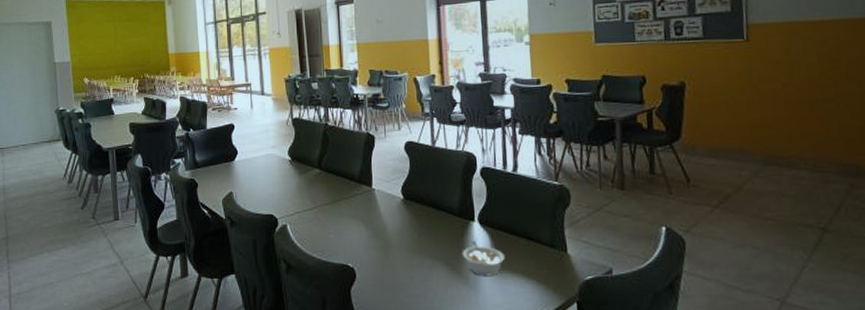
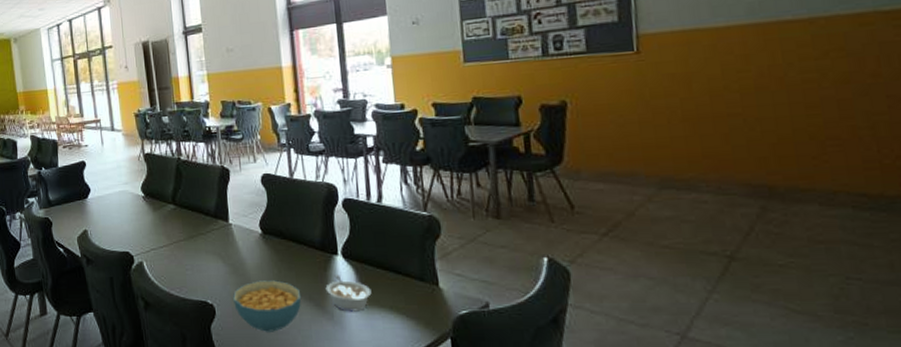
cereal bowl: none [374,245,438,296] -> present [233,280,301,332]

